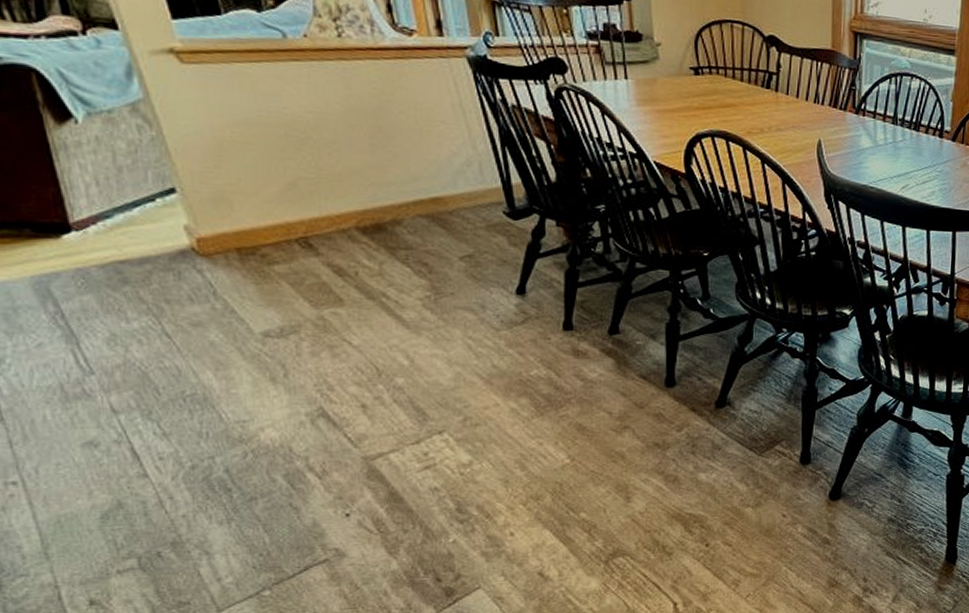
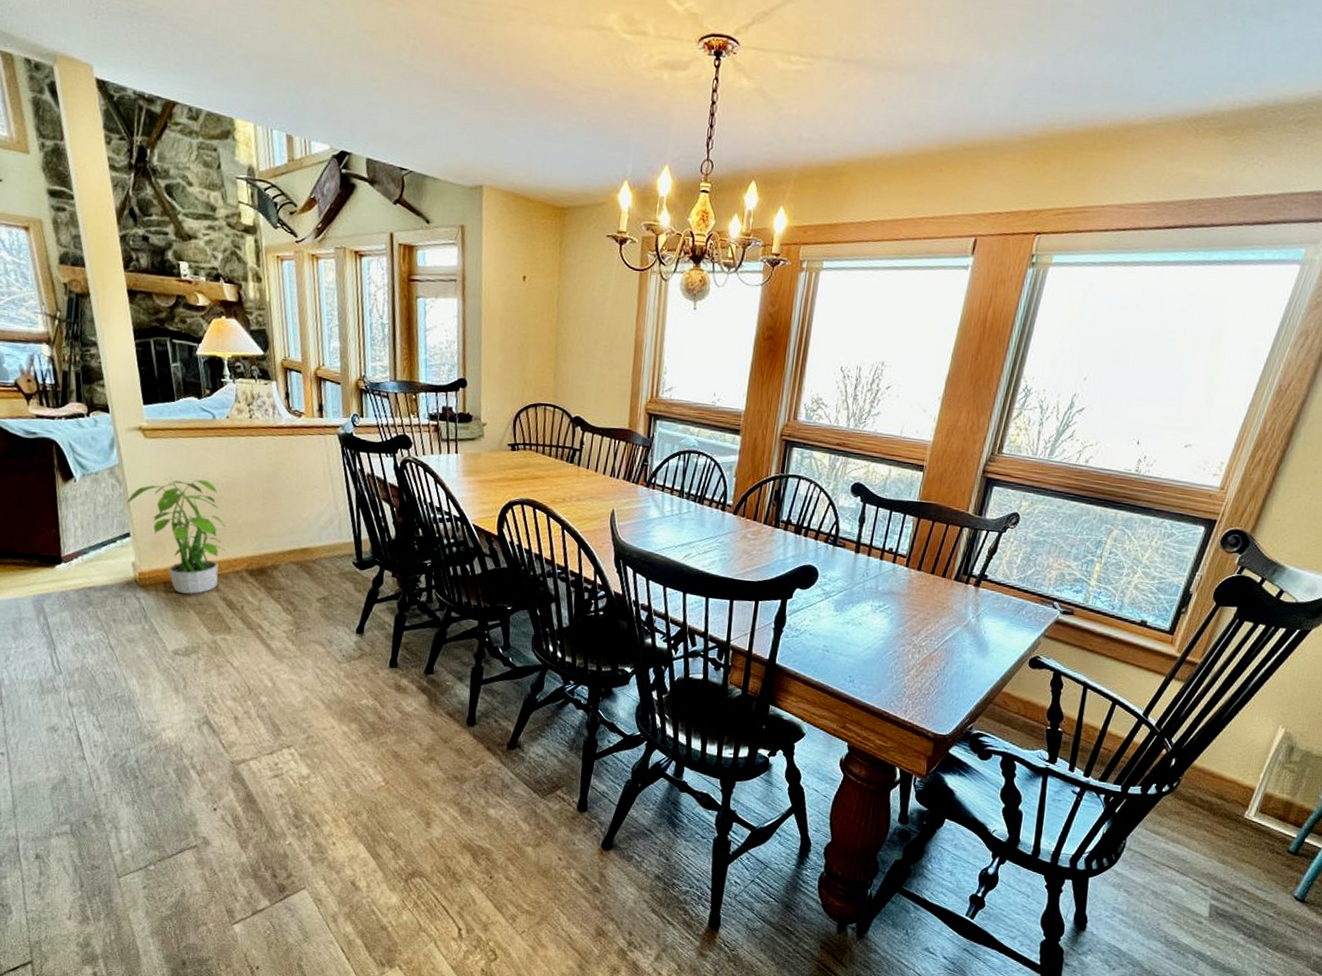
potted plant: none [162,113,325,261] -> present [125,476,227,594]

